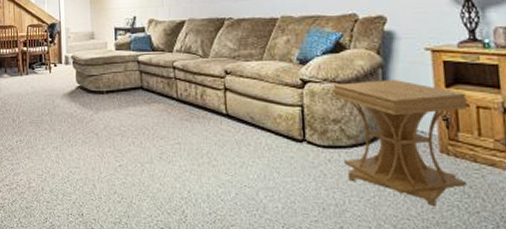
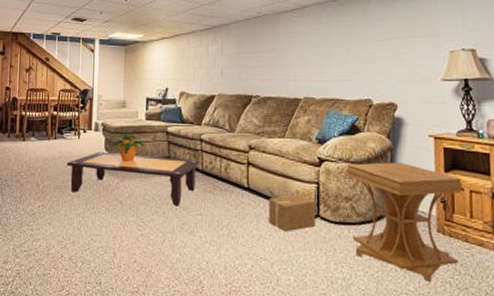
coffee table: none [40,84,174,136] -> present [66,151,199,206]
potted plant: none [84,65,117,95] -> present [113,134,145,163]
cardboard box: none [250,119,301,158] -> present [269,195,315,232]

